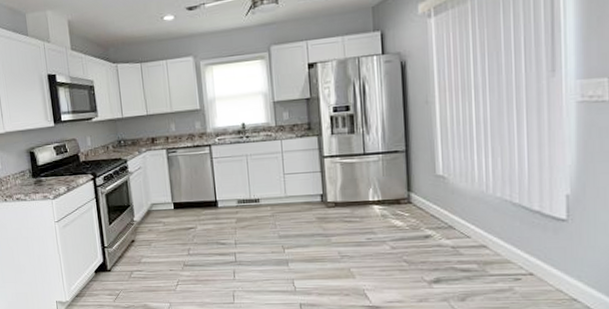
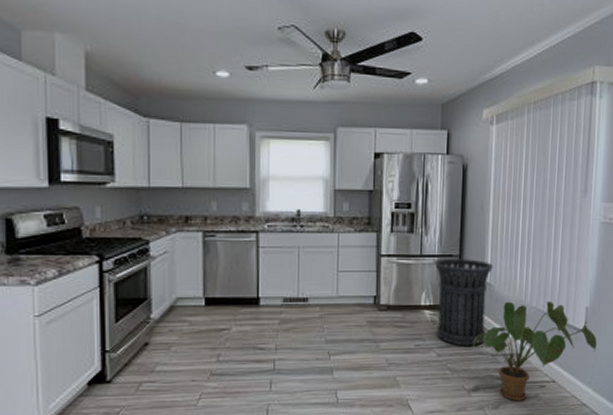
trash can: none [379,153,445,239] -> present [434,259,493,347]
house plant: none [428,190,585,293] -> present [472,300,597,401]

